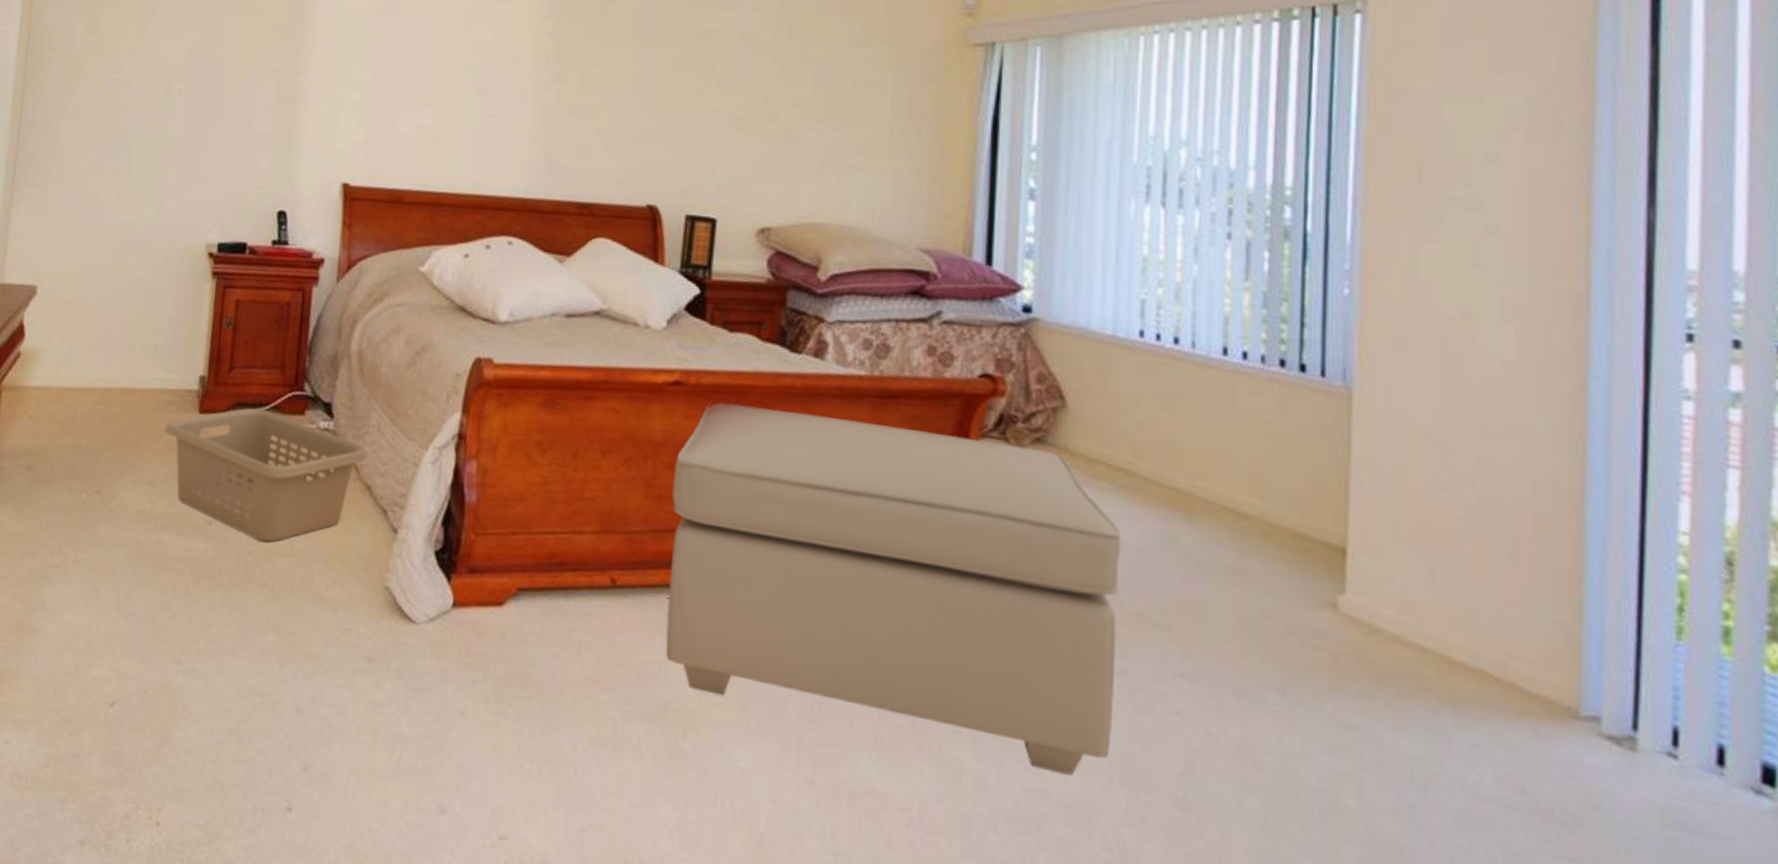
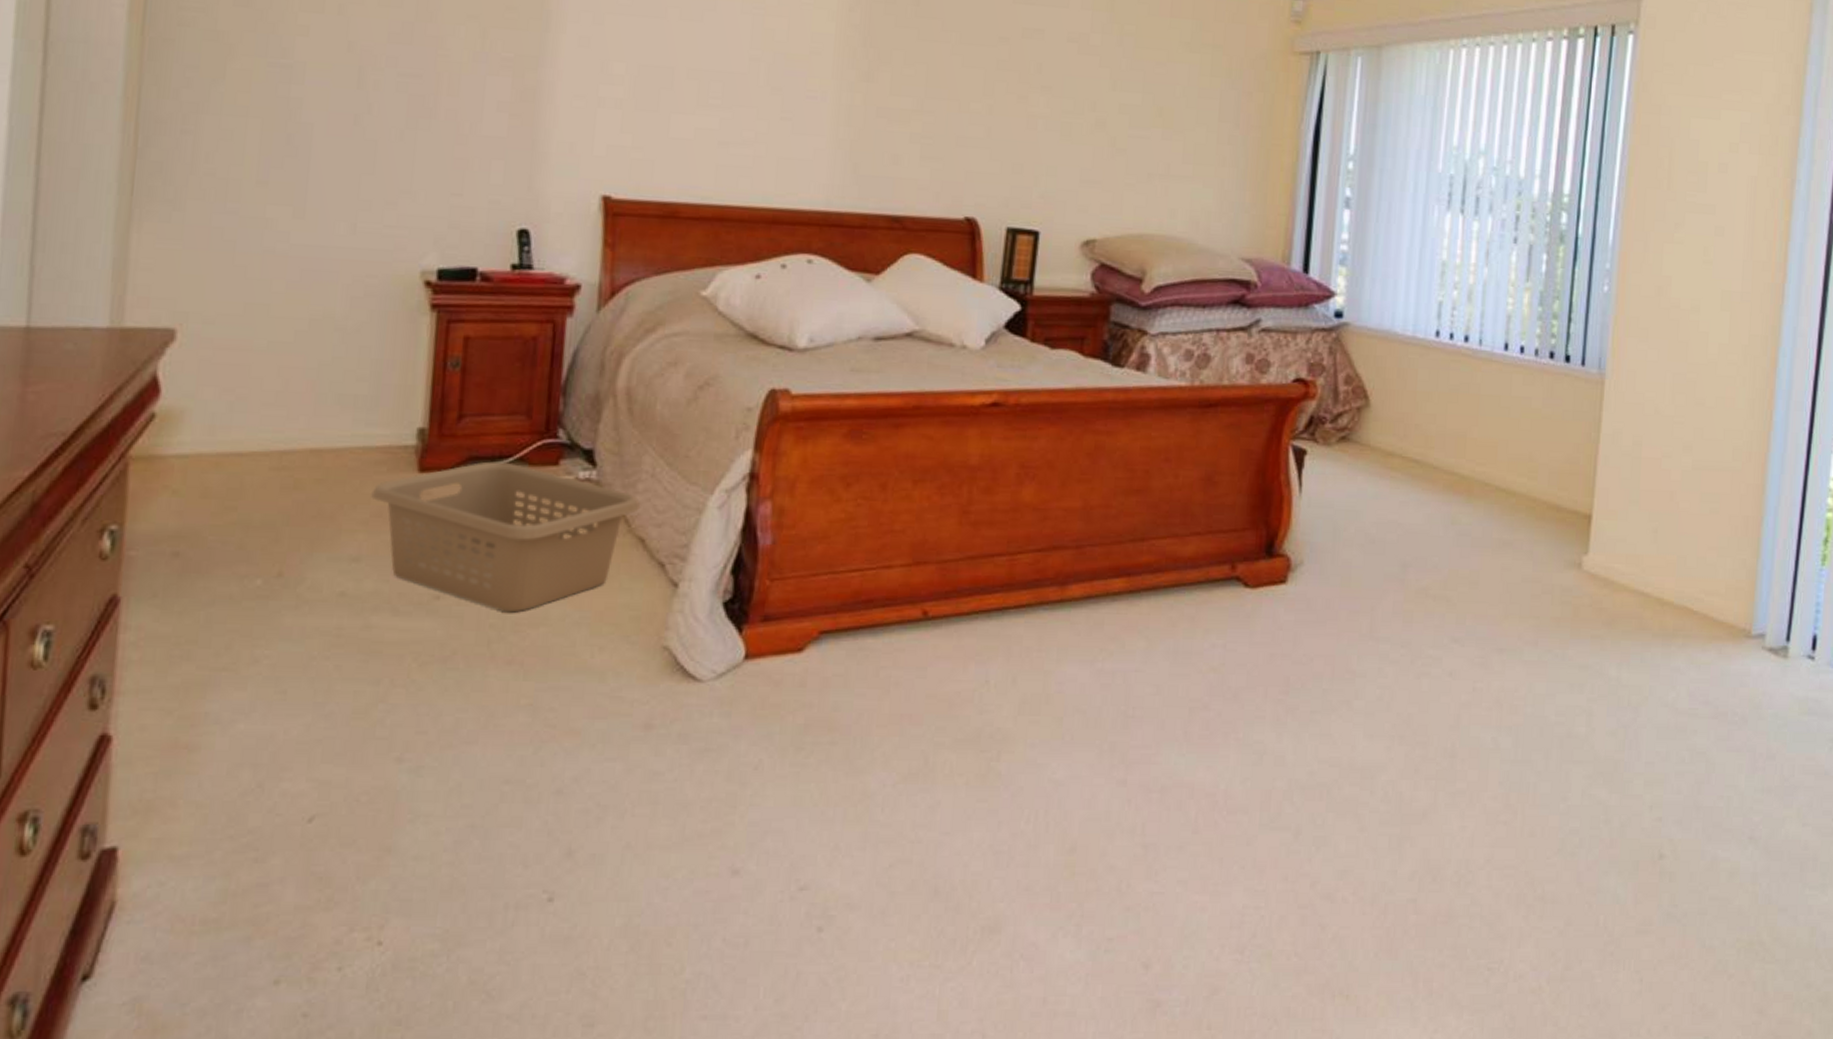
ottoman: present [665,402,1121,776] -> none [980,421,1412,741]

